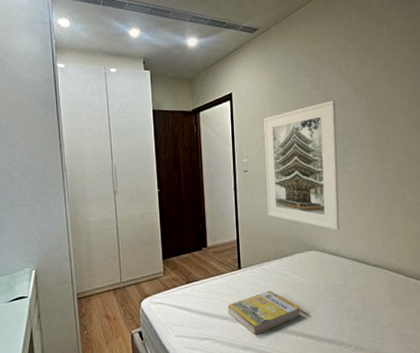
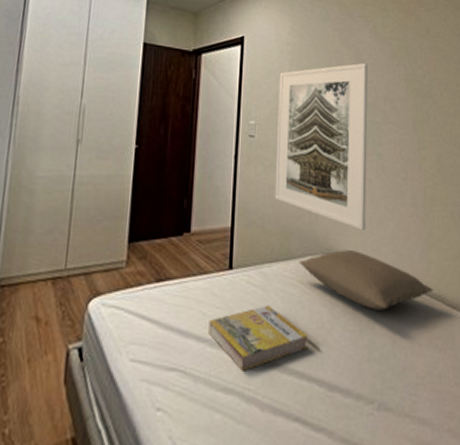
pillow: none [290,245,394,285] -> present [299,250,433,310]

